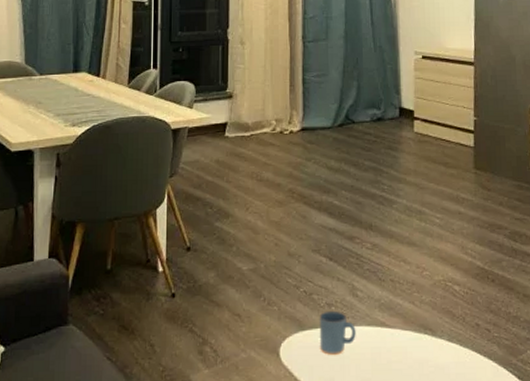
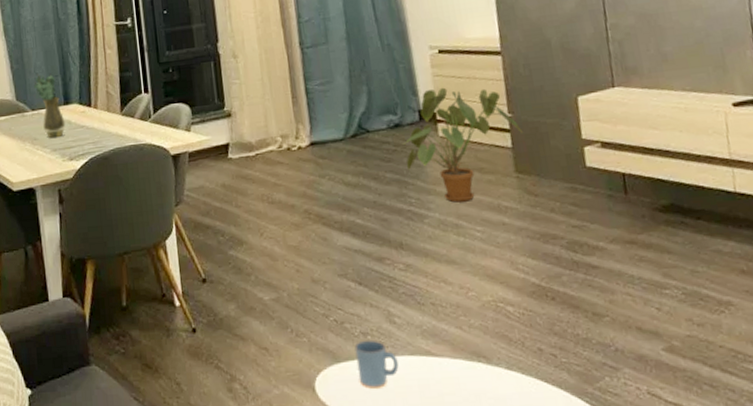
vase: none [45,40,72,104] -> present [34,73,66,139]
house plant: none [383,89,484,192] -> present [404,87,522,203]

